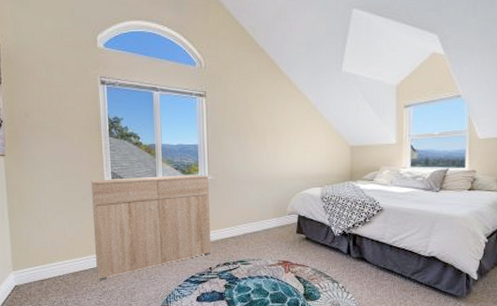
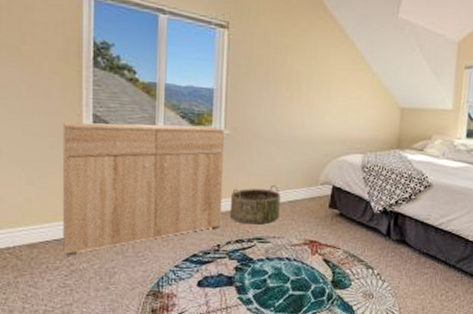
basket: none [217,217,256,250] -> present [229,184,281,225]

